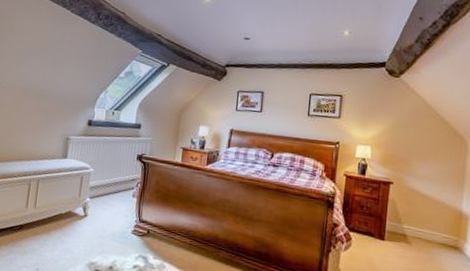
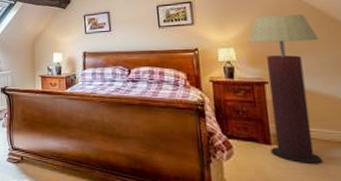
floor lamp: none [383,120,442,262] -> present [249,14,323,165]

